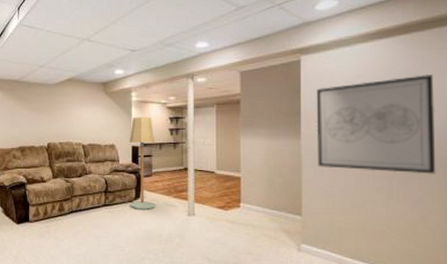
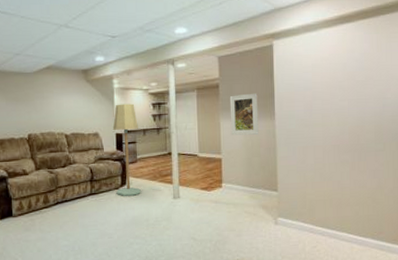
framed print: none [251,110,282,154] -> present [229,93,259,135]
wall art: present [316,75,436,174] -> none [288,57,390,147]

